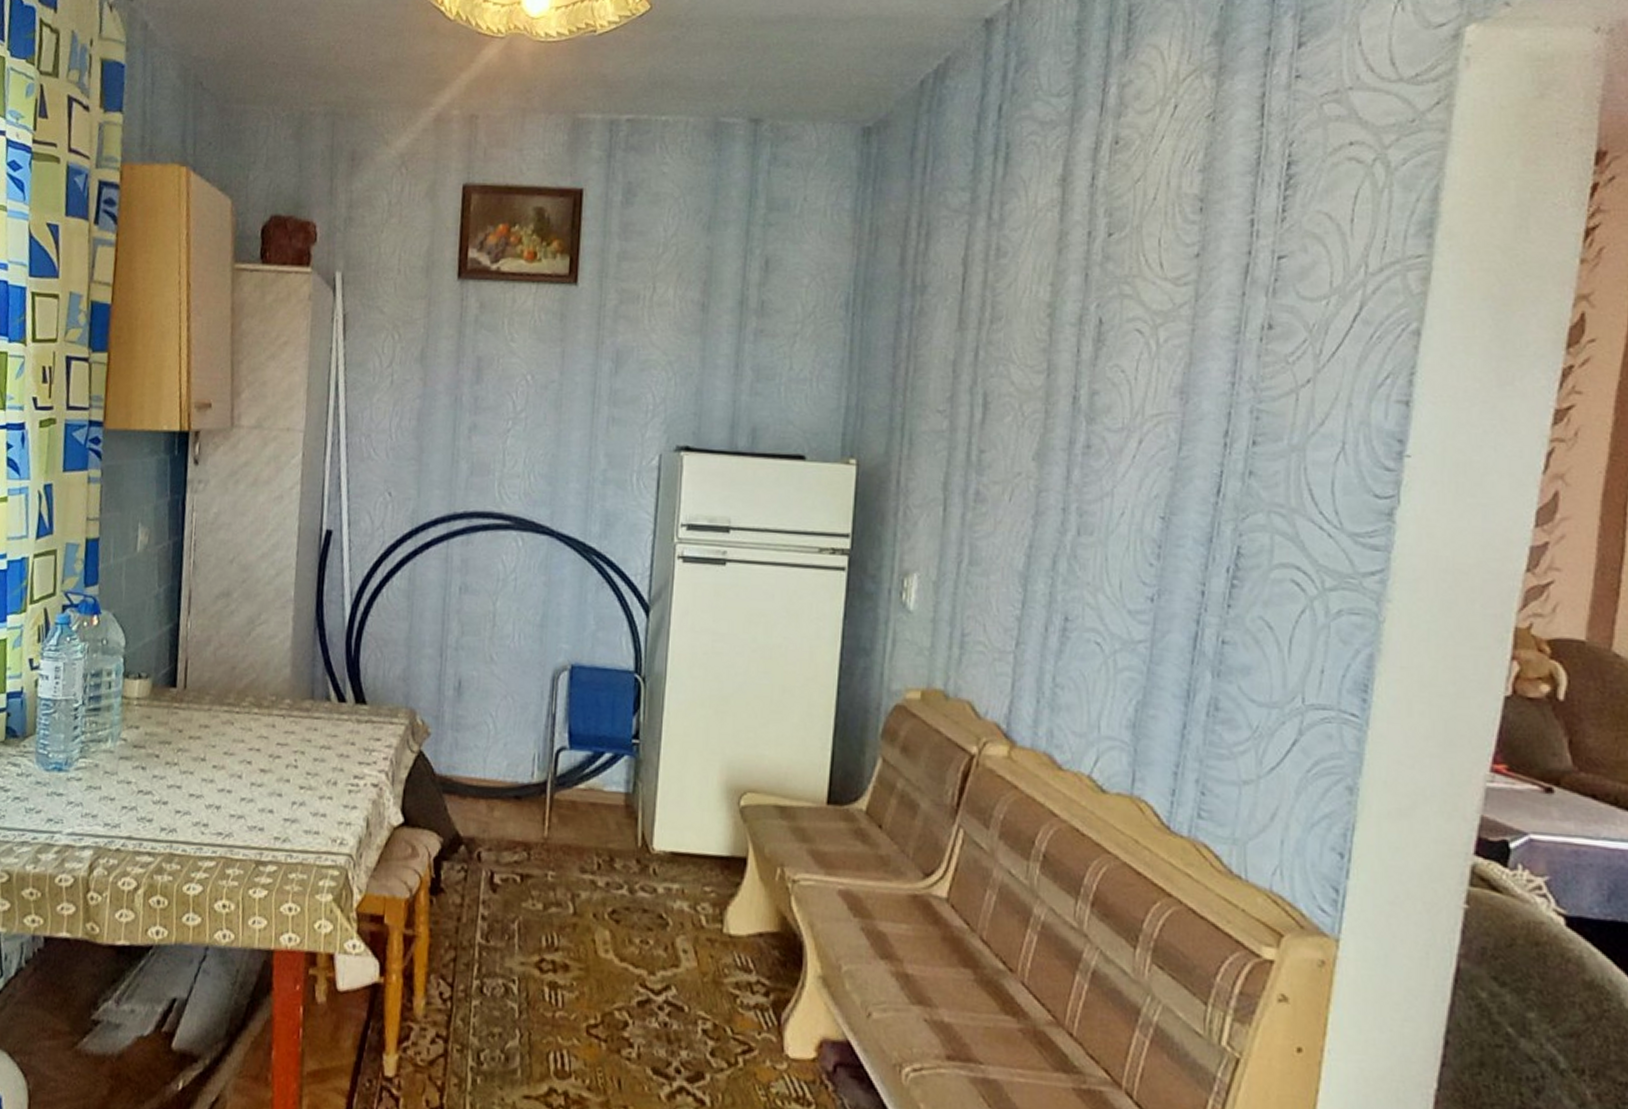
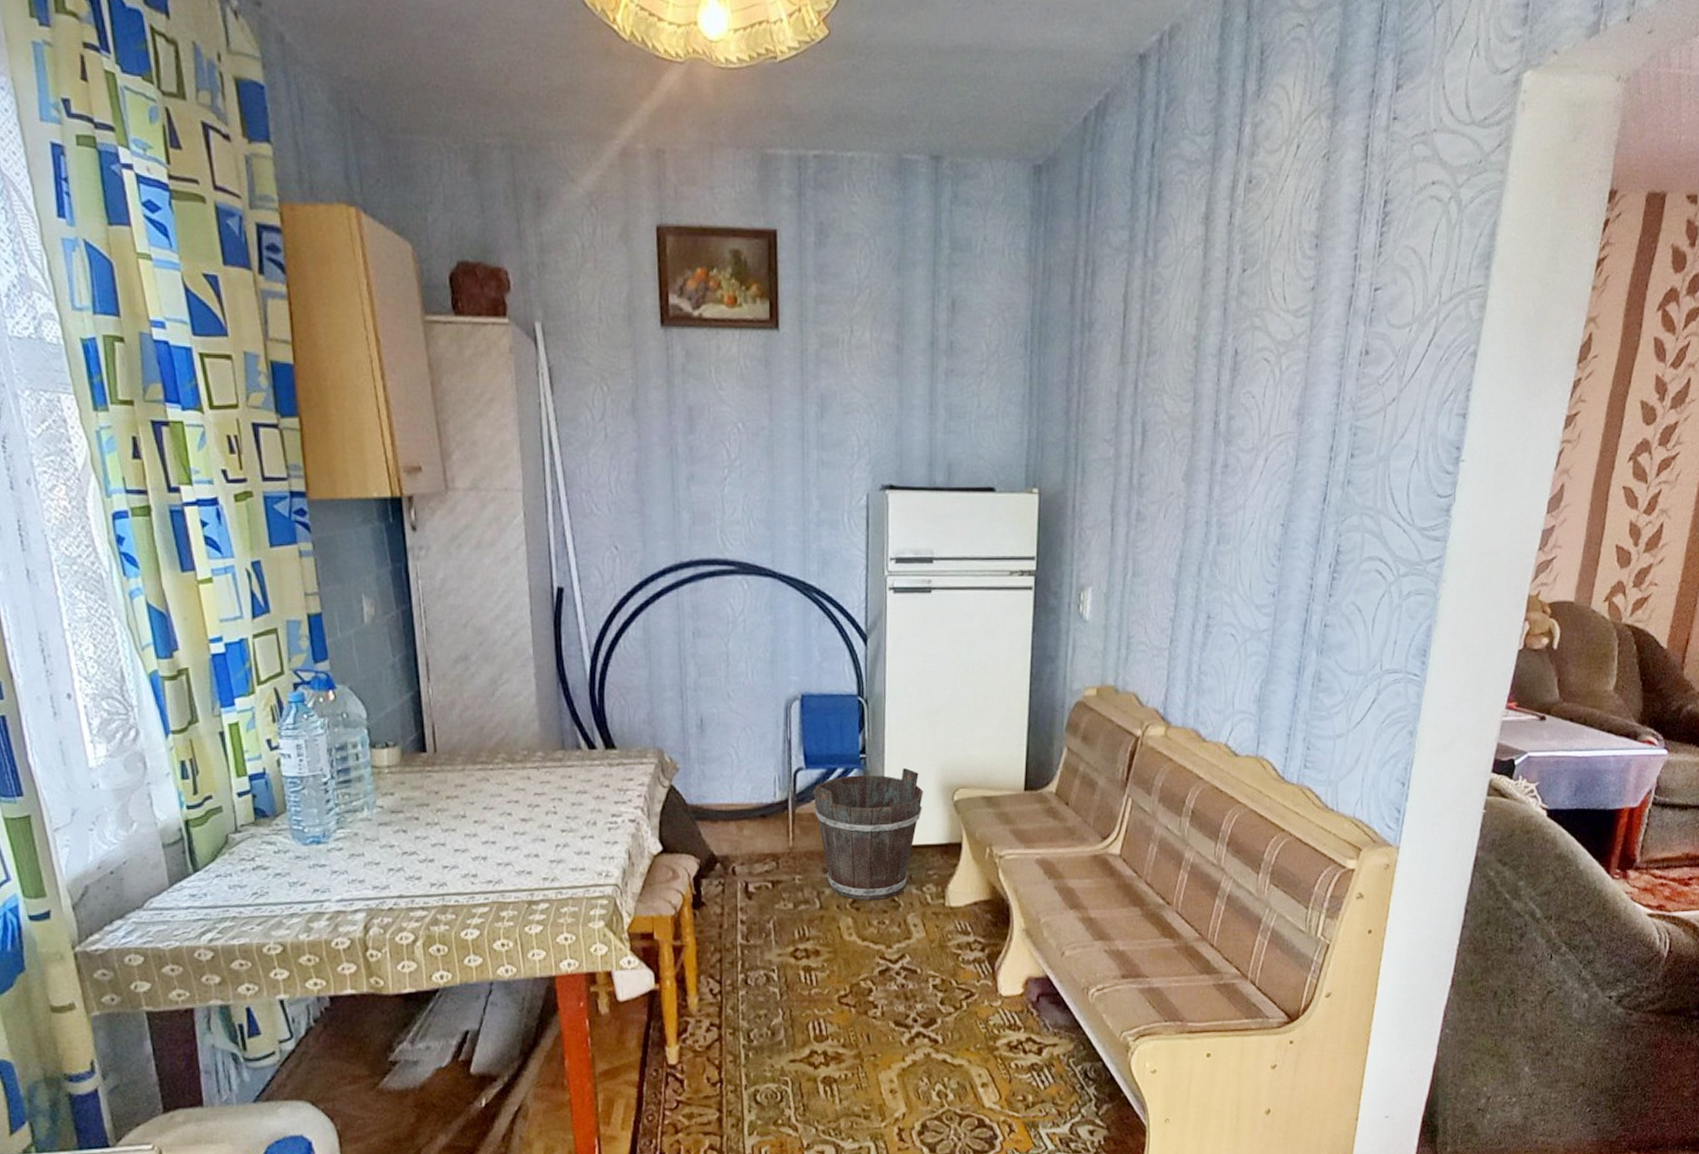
bucket: none [575,760,704,914] -> present [813,767,923,900]

